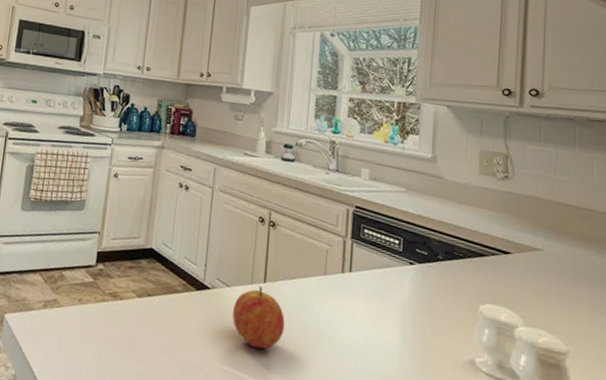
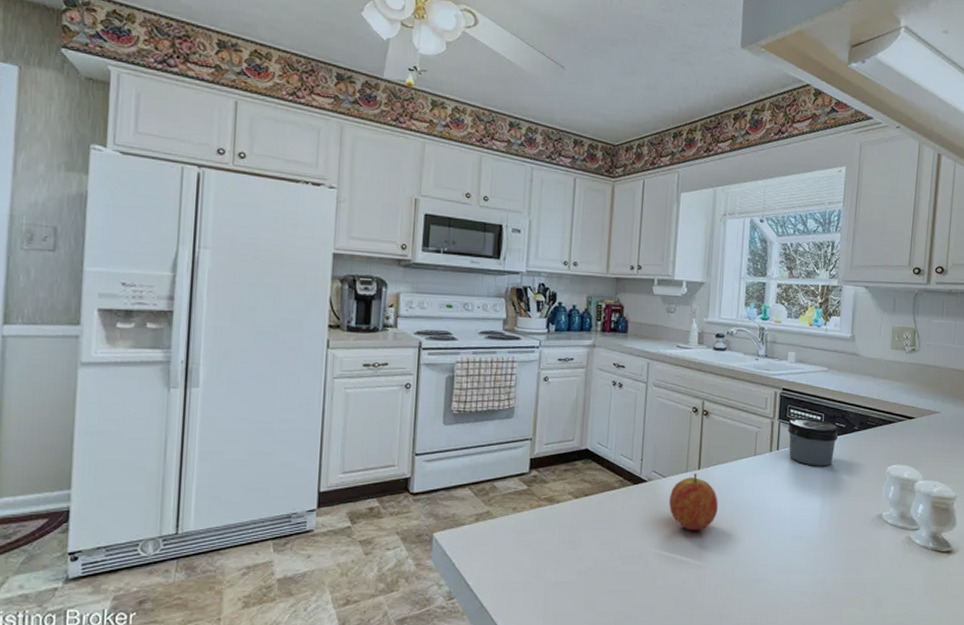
jar: none [361,238,420,296] -> present [788,417,839,466]

